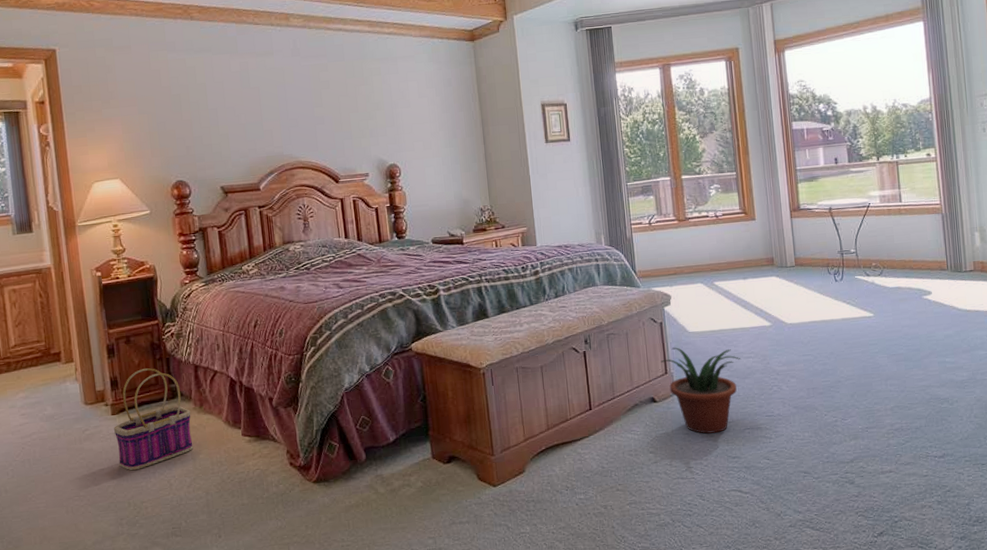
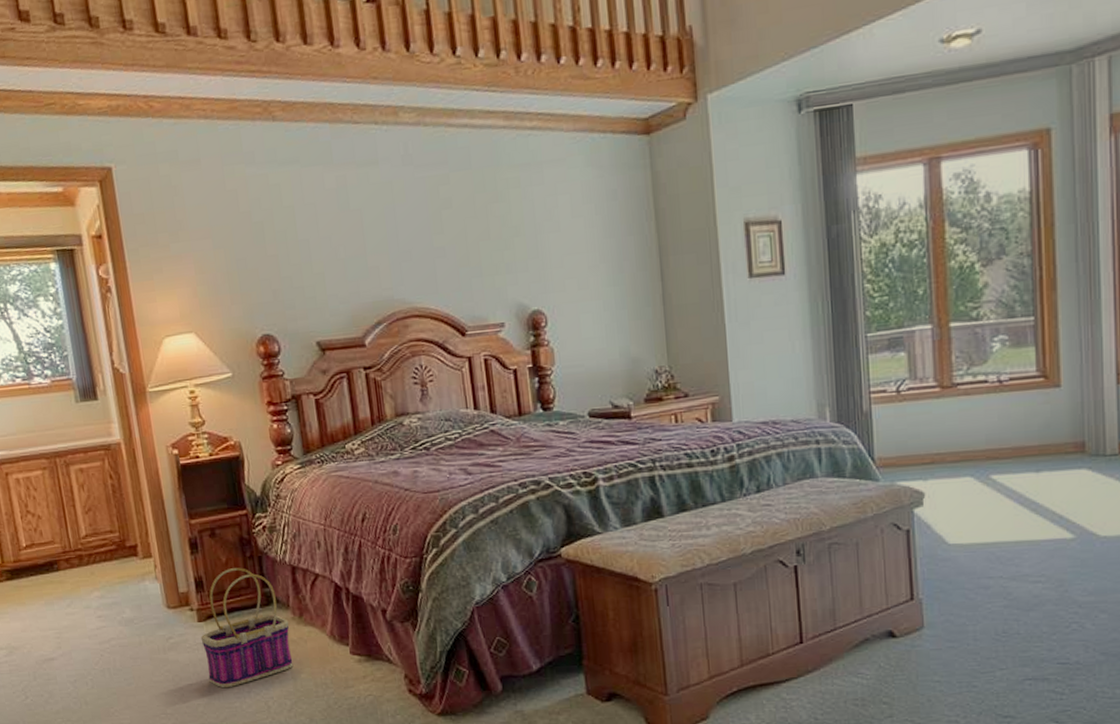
potted plant: present [661,347,741,434] -> none [905,564,1026,683]

